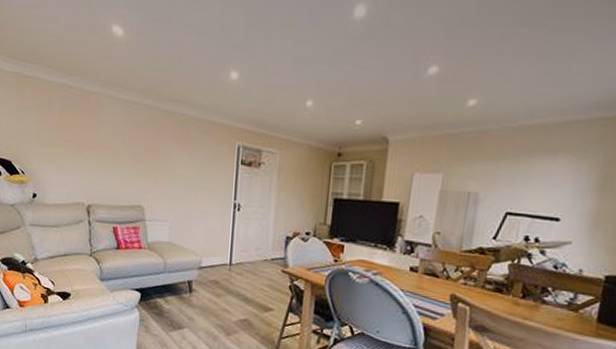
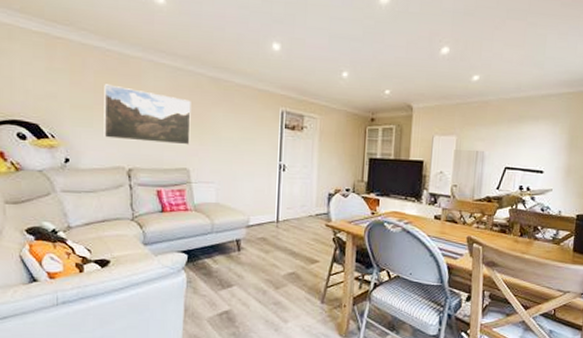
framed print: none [66,121,147,182] -> present [104,84,191,145]

